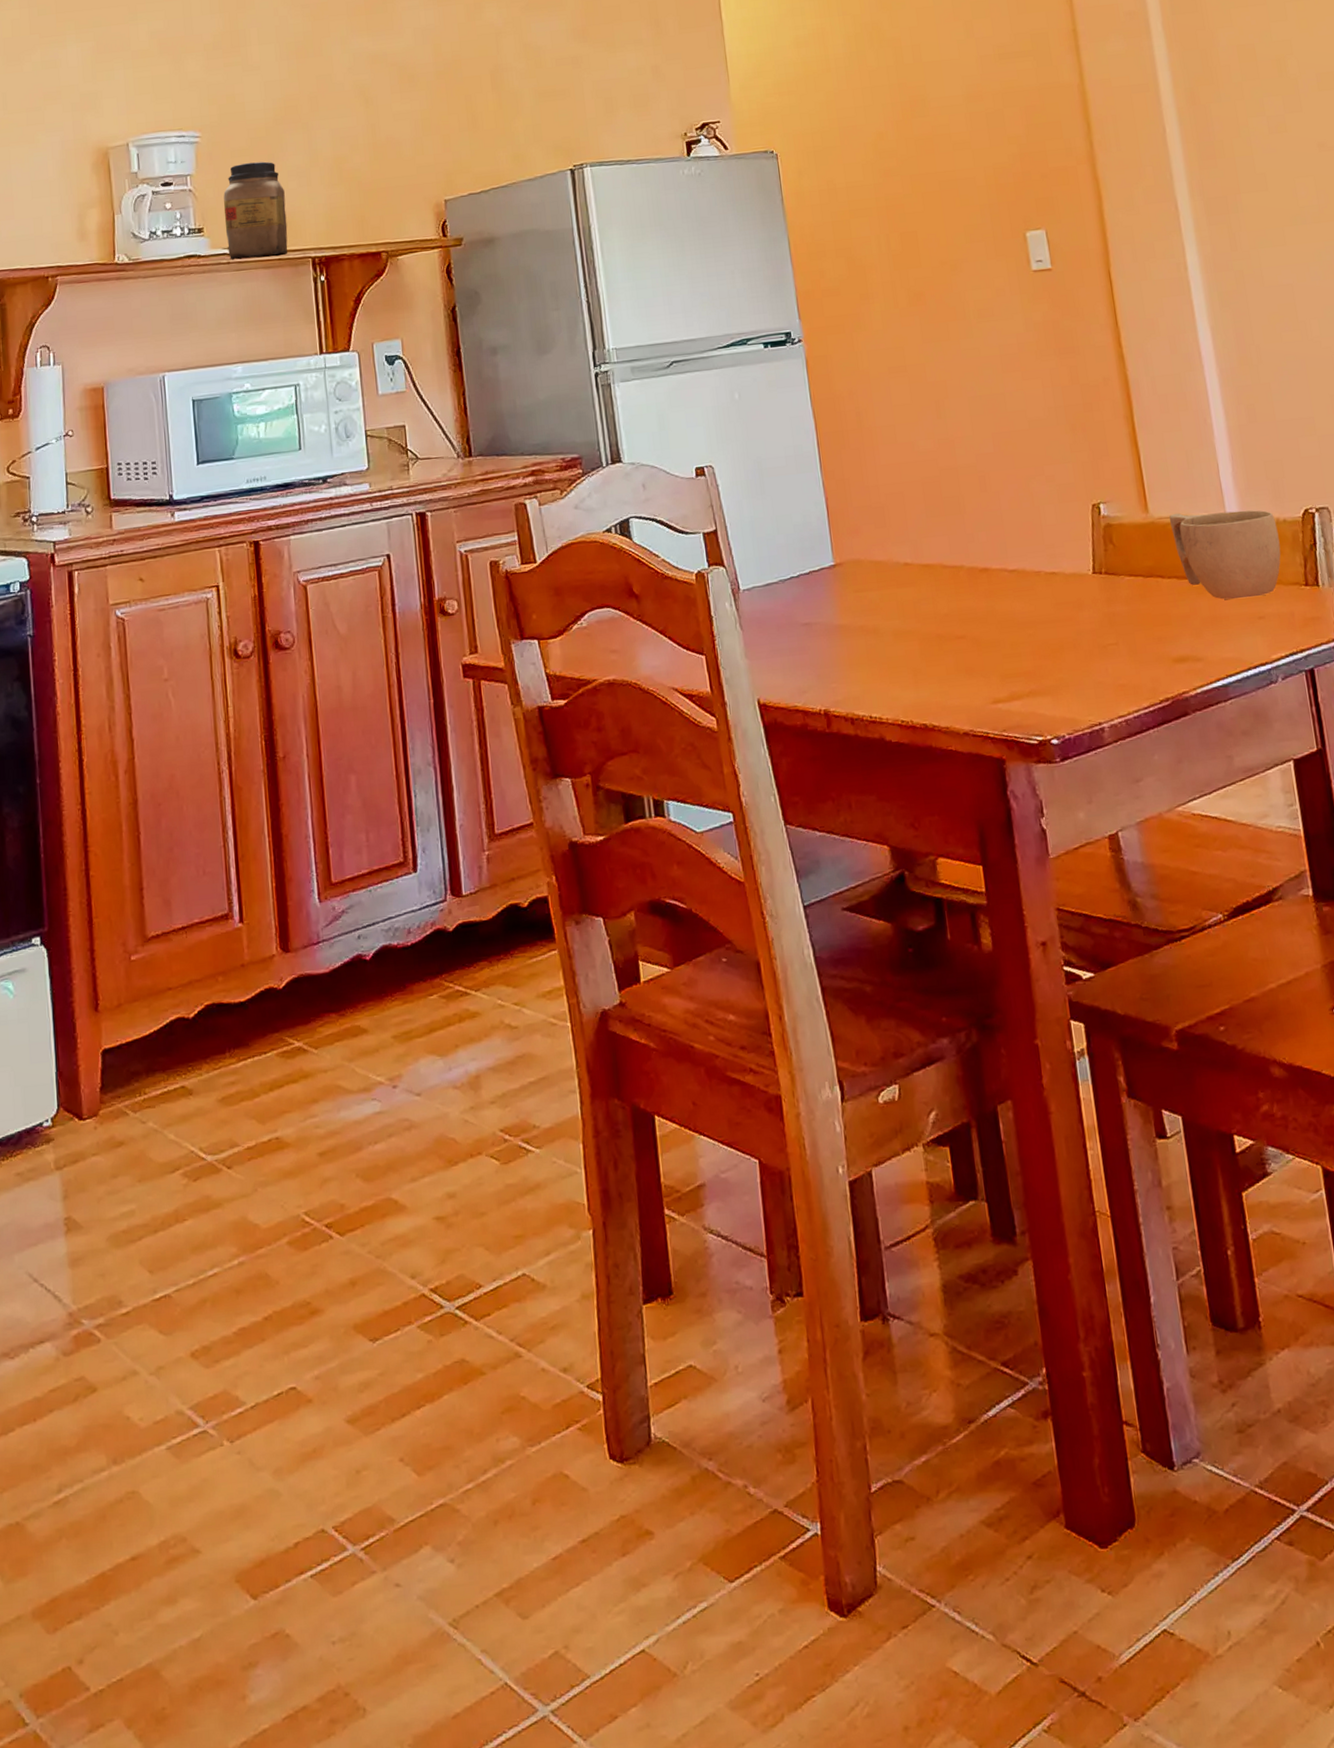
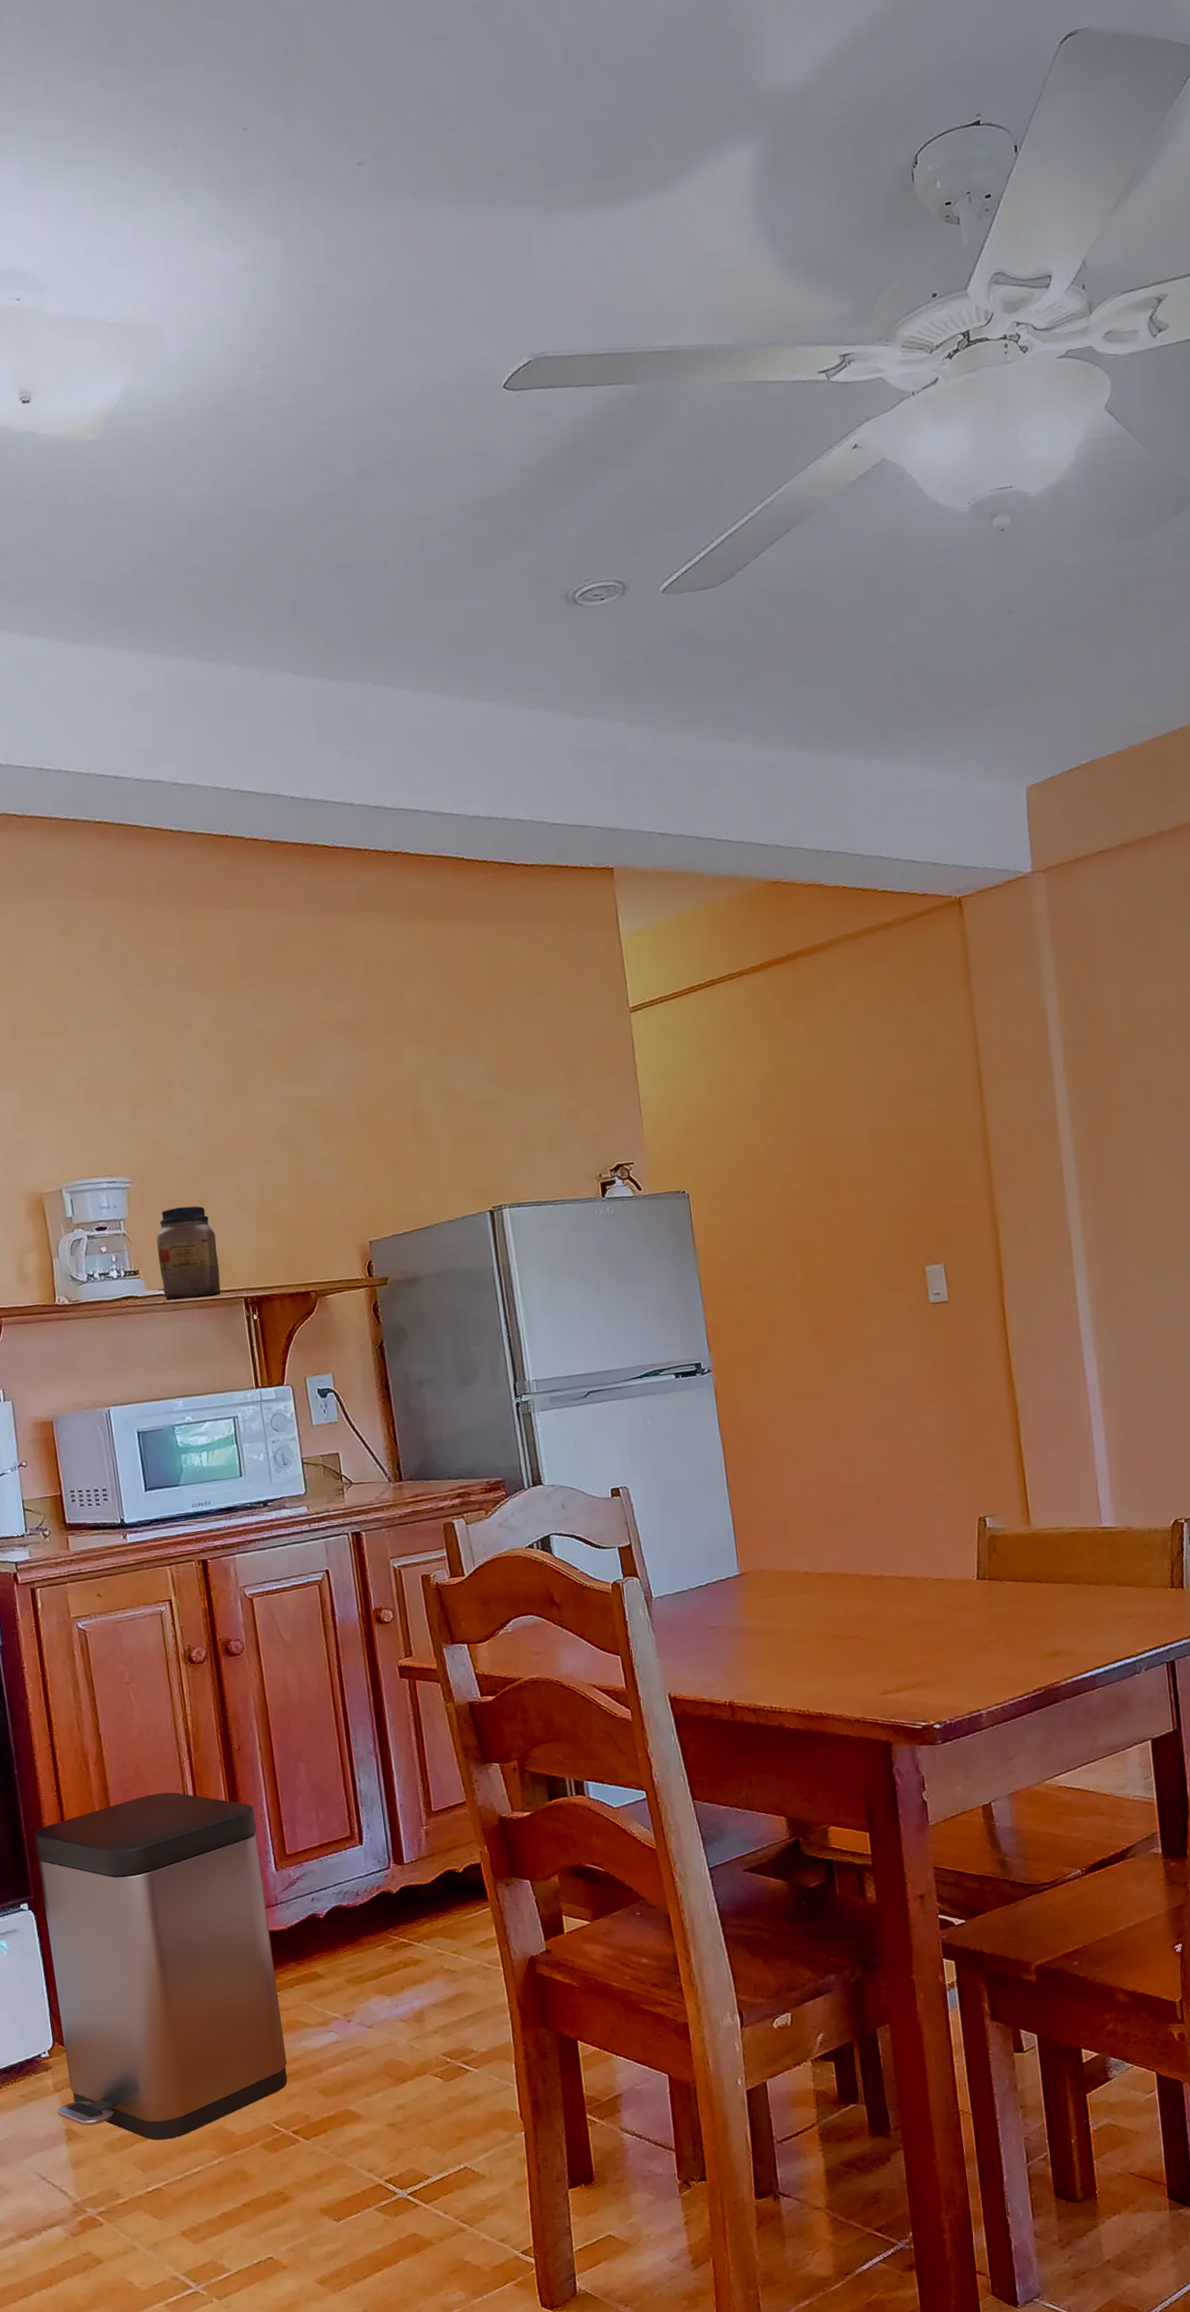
pedal bin: none [53,807,323,1234] -> present [34,1792,288,2141]
cup: present [1169,510,1281,600] -> none [1050,1521,1151,1601]

